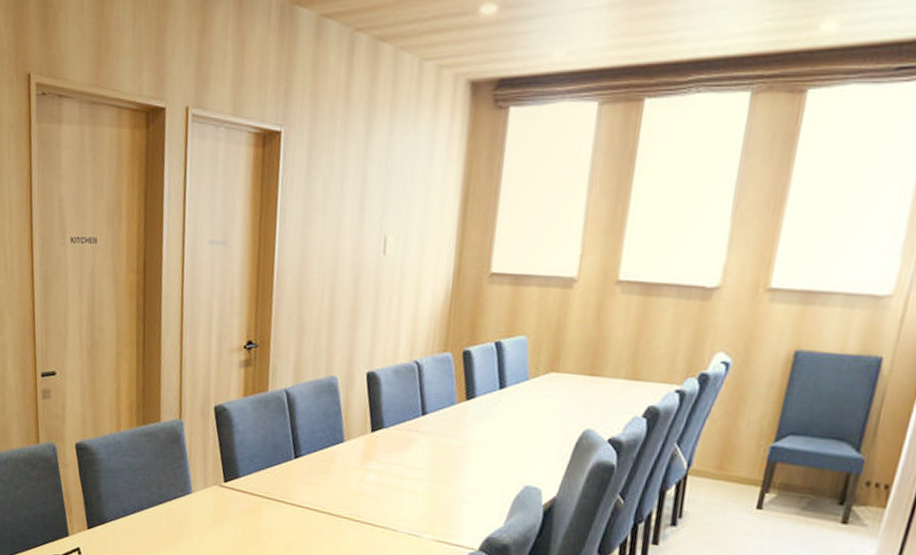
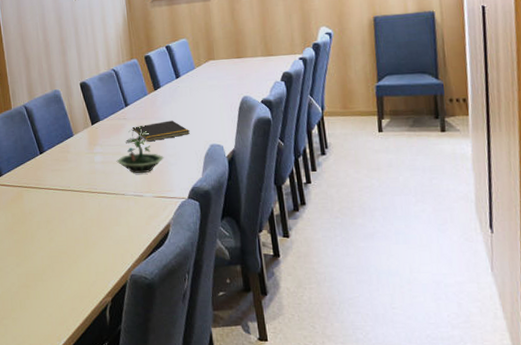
terrarium: none [394,444,459,508] -> present [116,126,164,174]
notepad: none [422,443,502,468] -> present [132,120,190,142]

